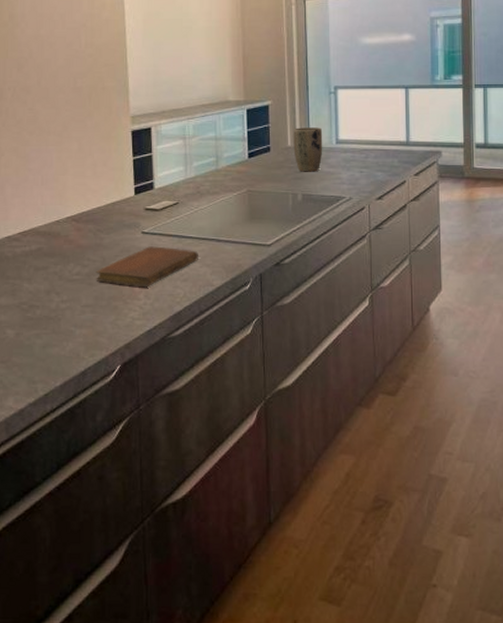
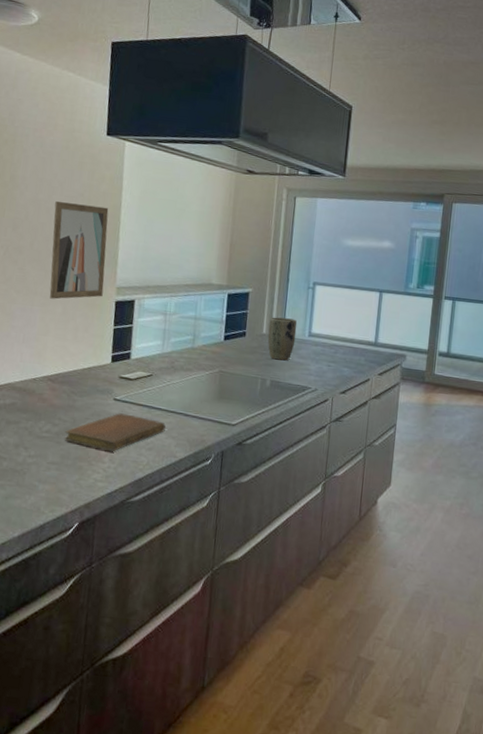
wall art: none [58,35,118,136] -> present [49,201,109,299]

